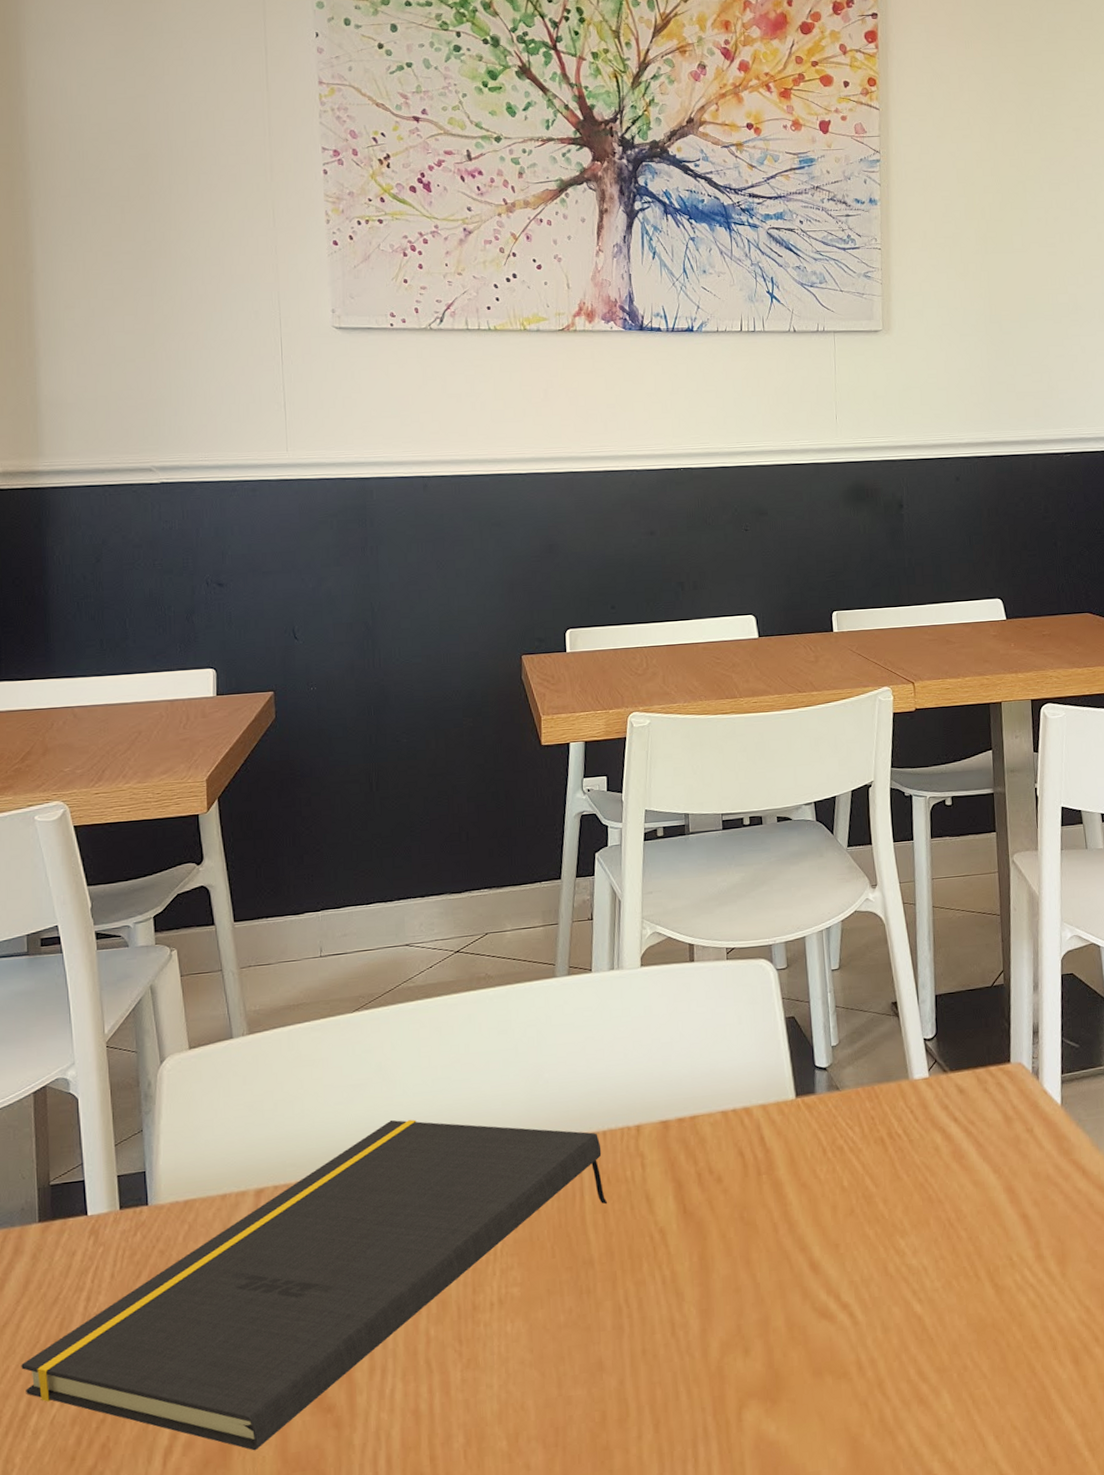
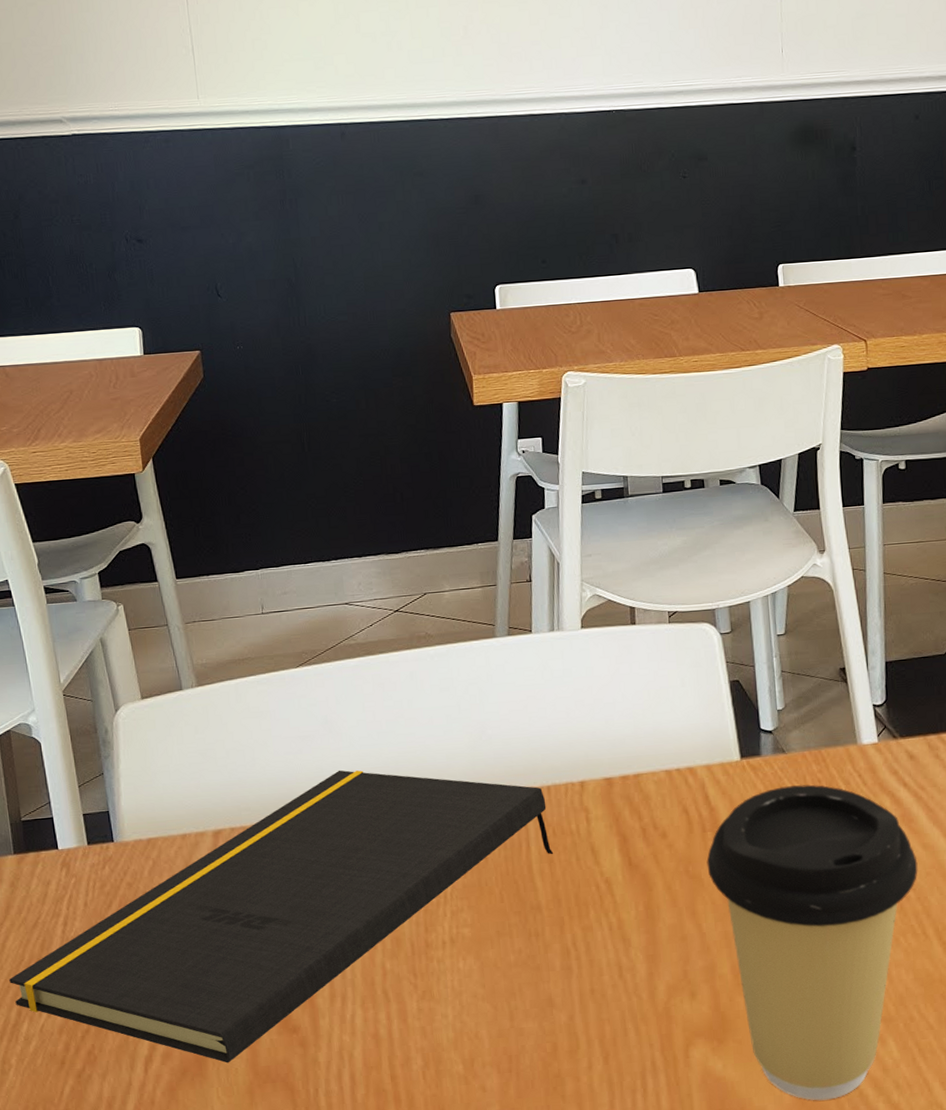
coffee cup: none [761,1122,969,1463] -> present [706,784,918,1101]

